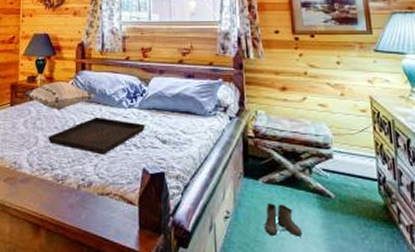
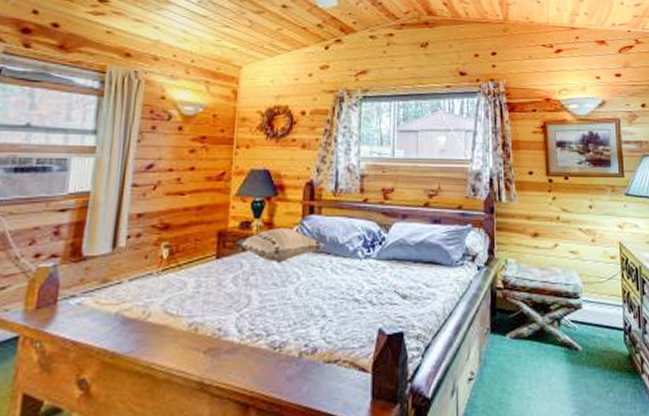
serving tray: present [48,116,145,155] -> none [264,269,383,315]
boots: present [262,203,302,236] -> none [508,360,549,396]

